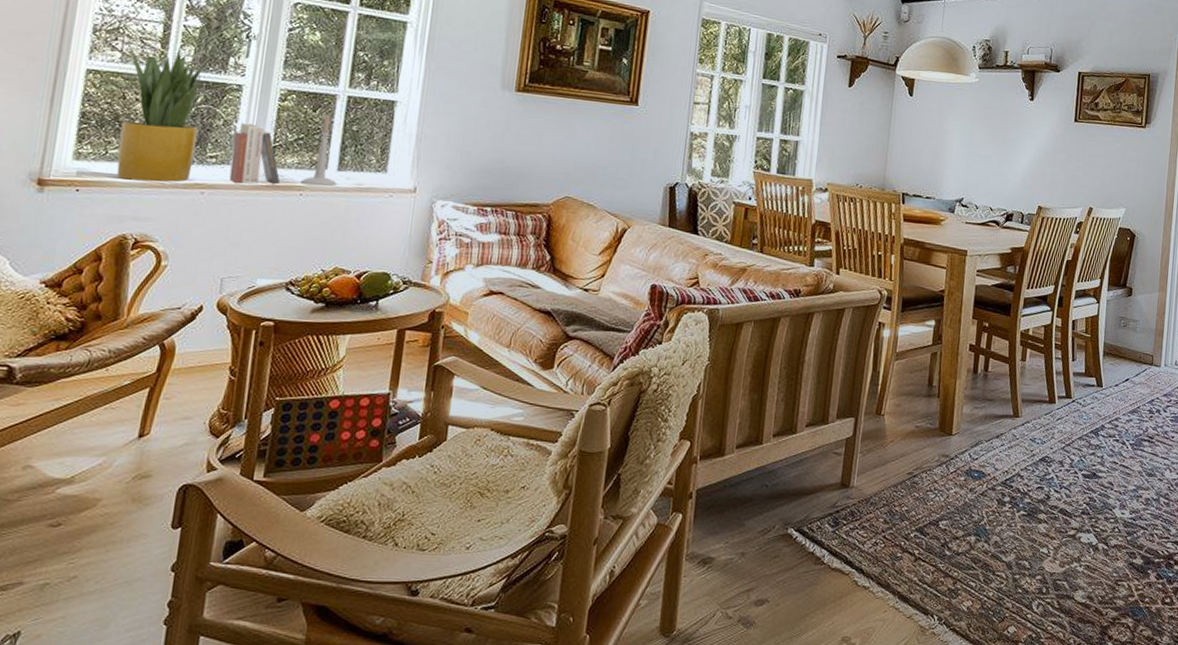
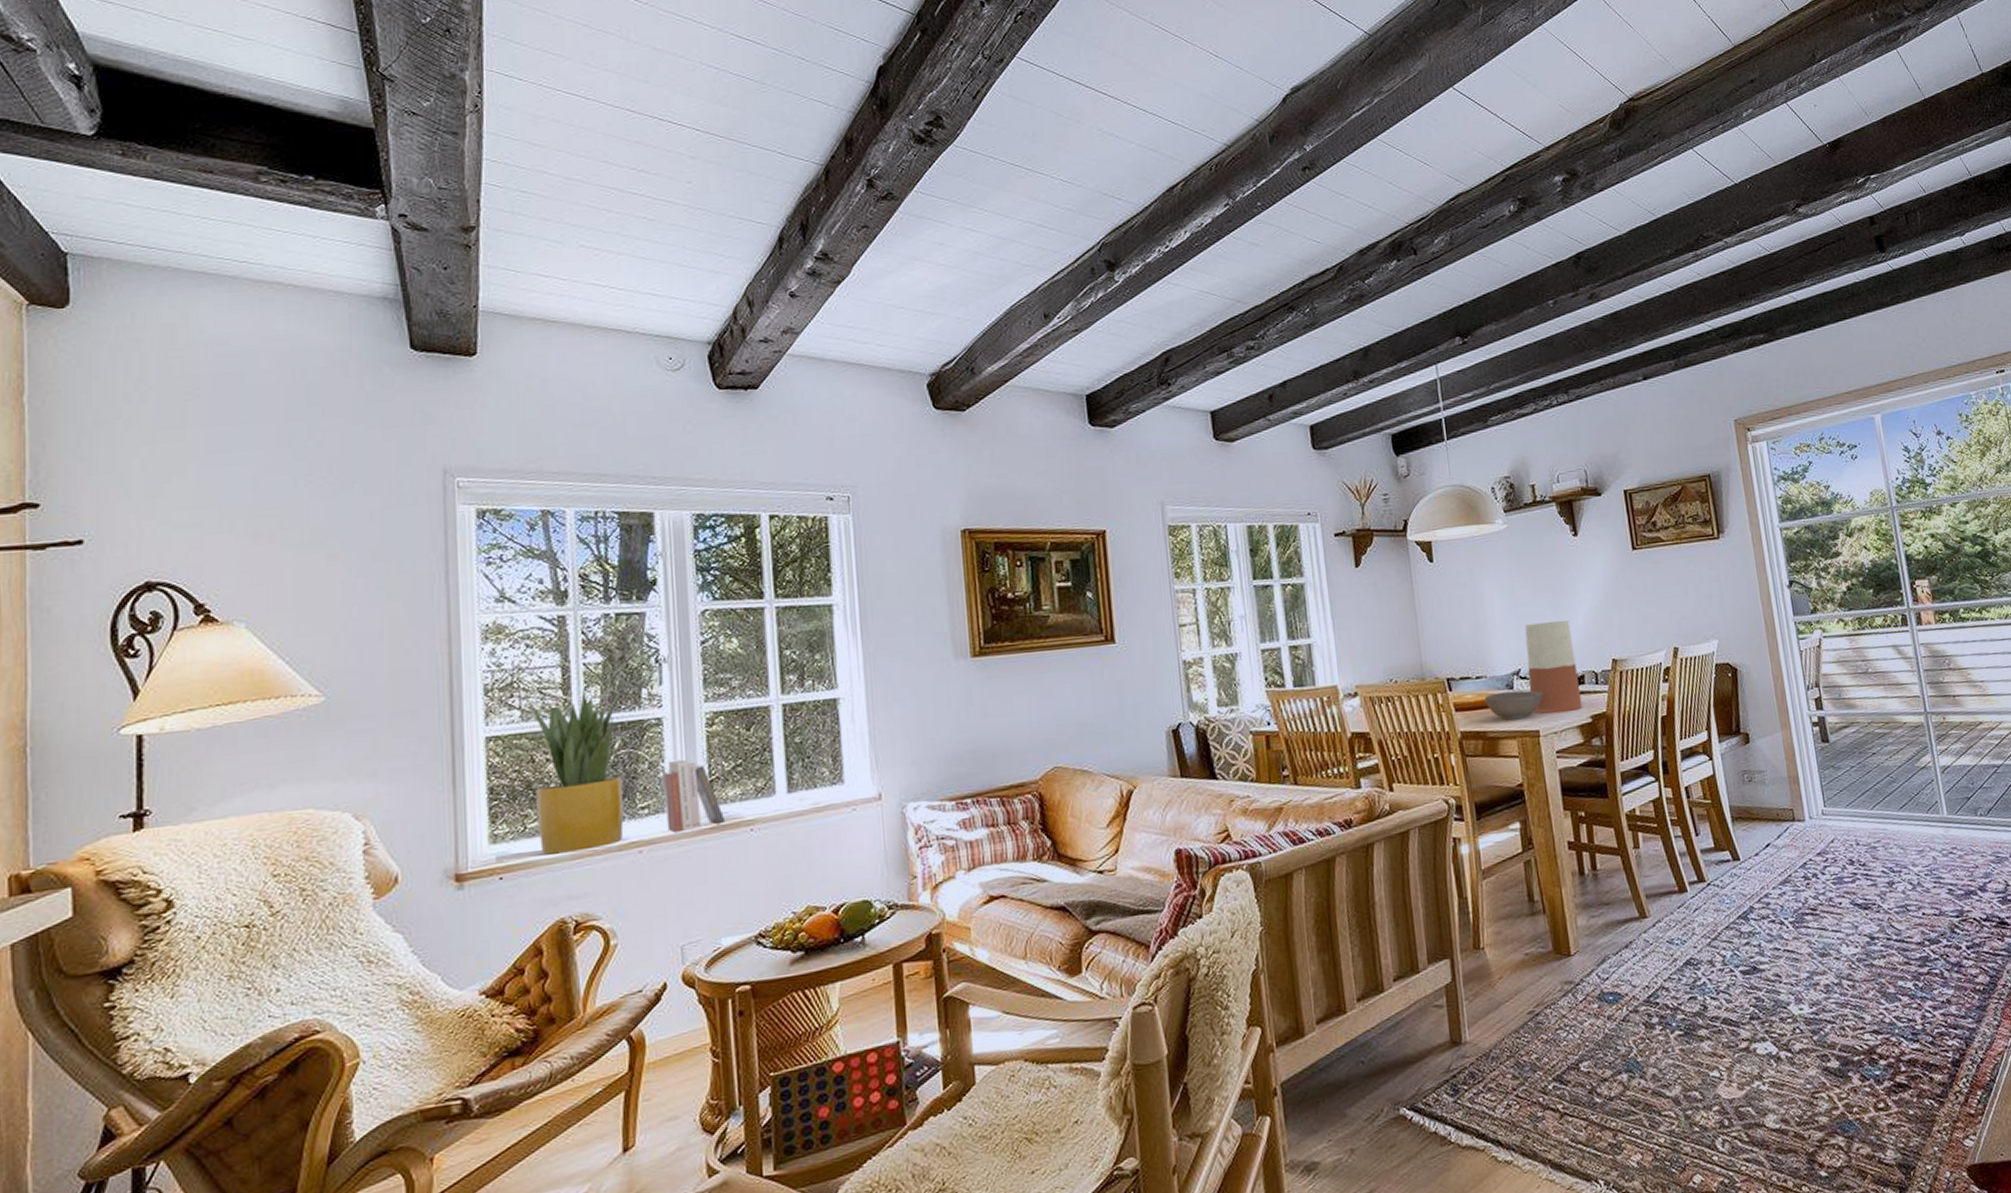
candlestick: present [300,114,338,187] -> none [749,730,791,818]
bowl: none [929,213,977,238] -> present [1485,690,1543,720]
vase: none [967,163,1011,241] -> present [1524,620,1583,714]

